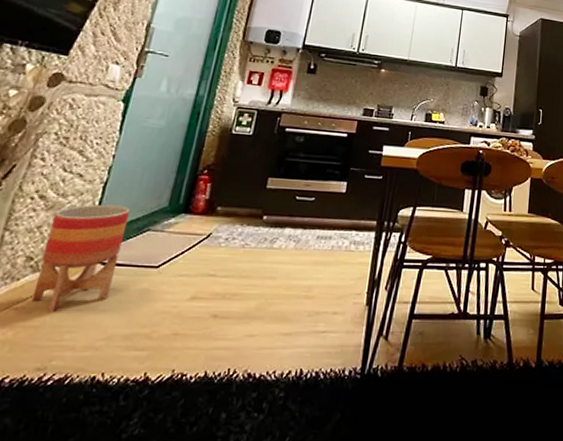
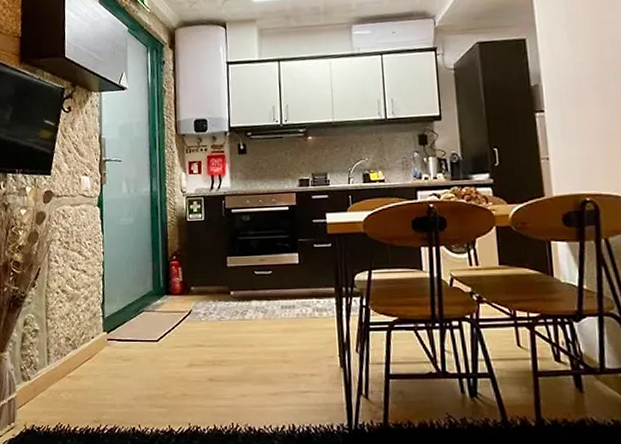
planter: present [31,204,131,313] -> none [75,292,128,380]

